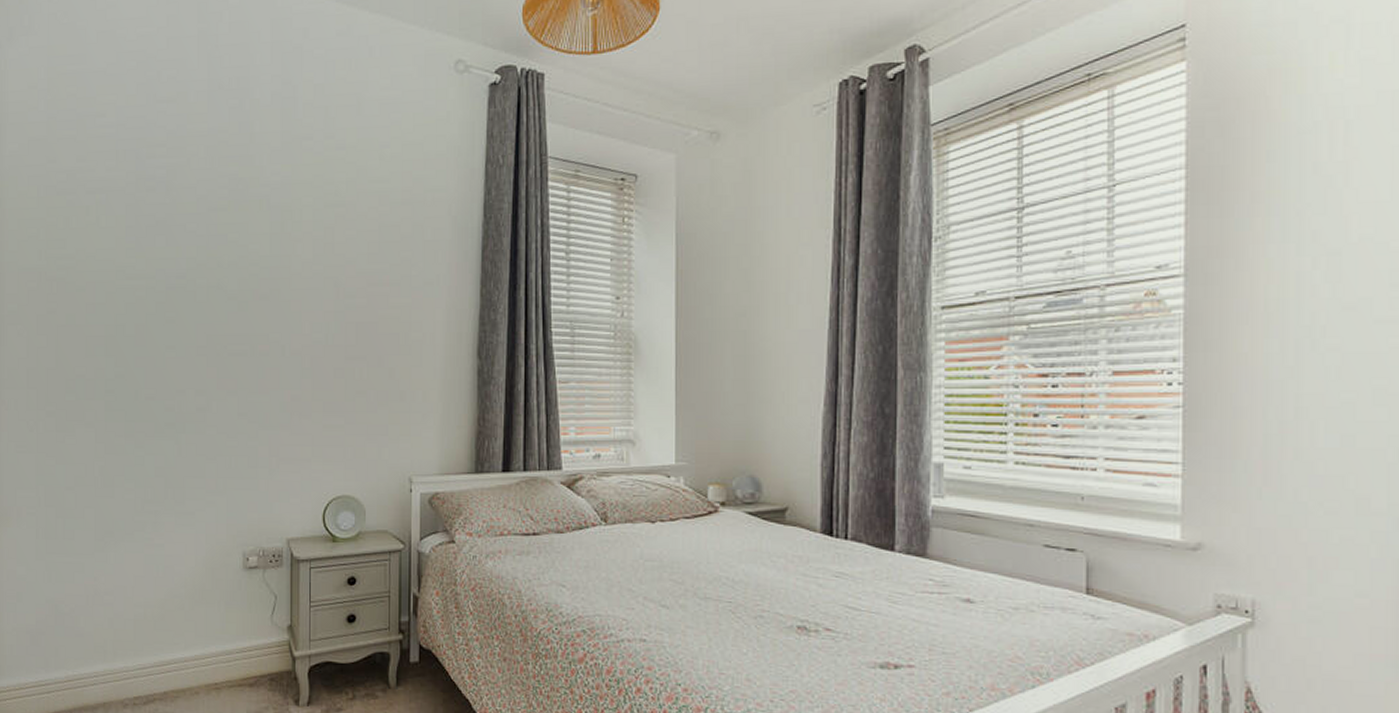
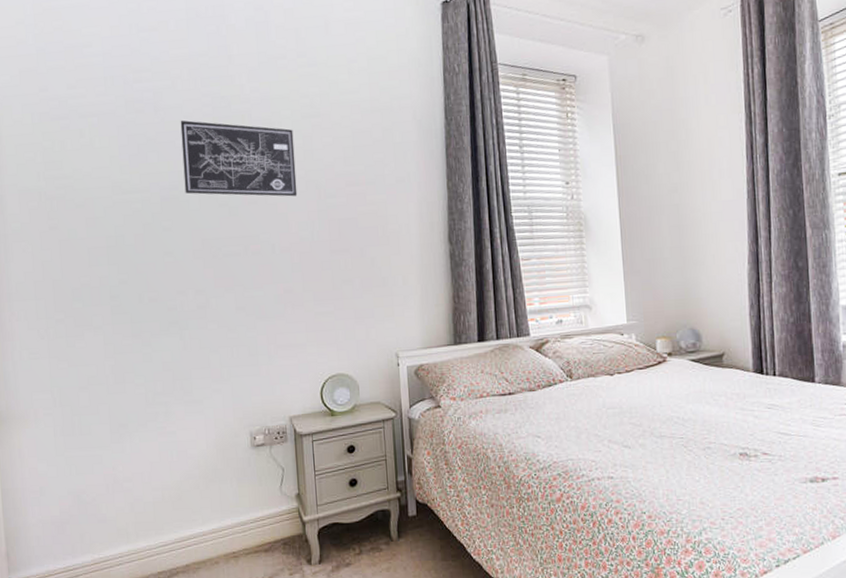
wall art: none [192,202,314,294] -> present [180,120,298,197]

